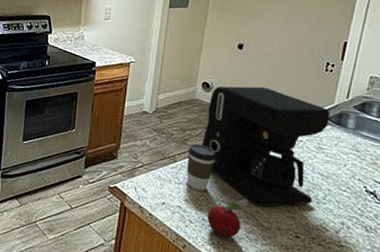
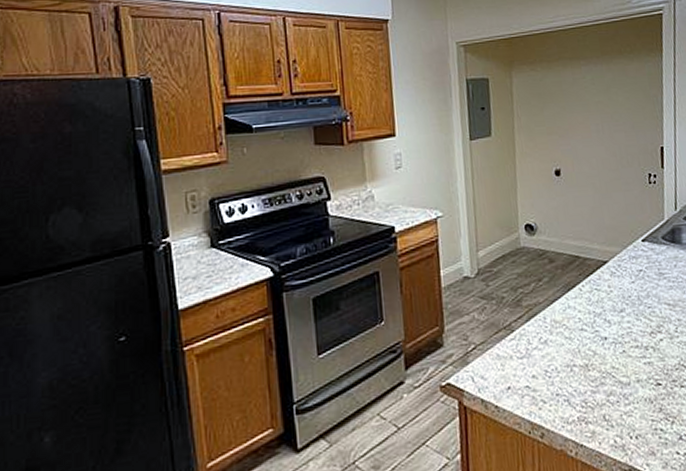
coffee cup: present [186,143,216,191] -> none [523,301,557,360]
coffee maker: present [202,86,330,207] -> none [536,215,665,360]
fruit: present [207,198,248,238] -> none [560,355,601,410]

